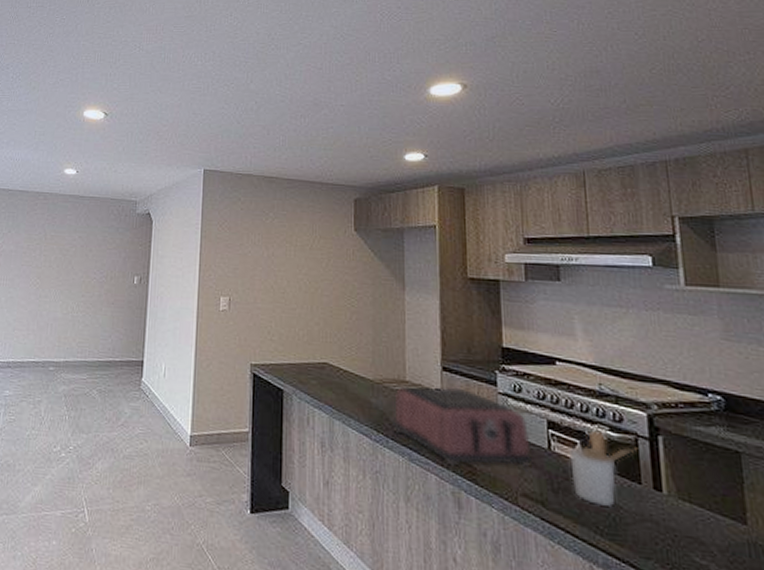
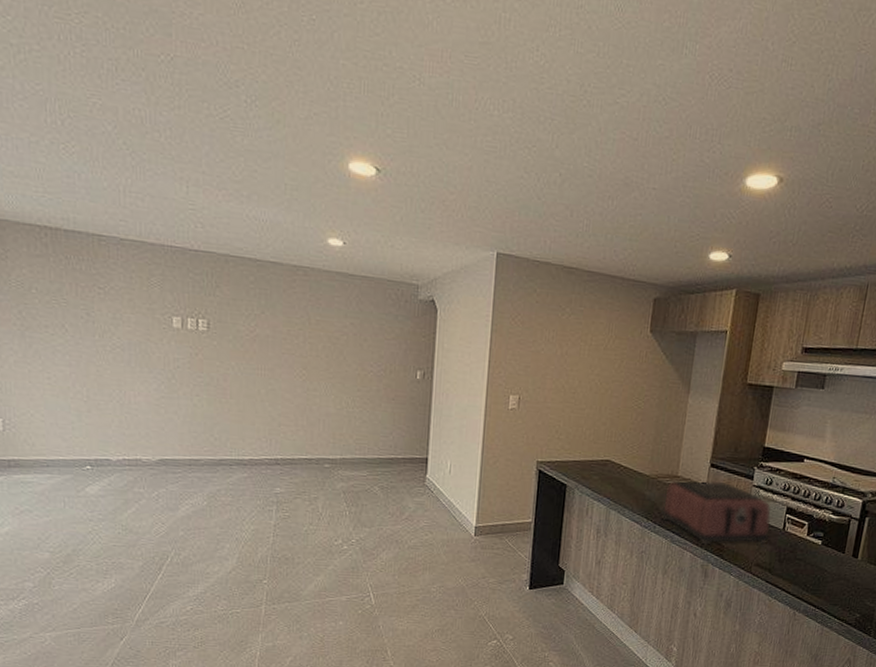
utensil holder: present [568,431,639,508] -> none [794,515,850,571]

